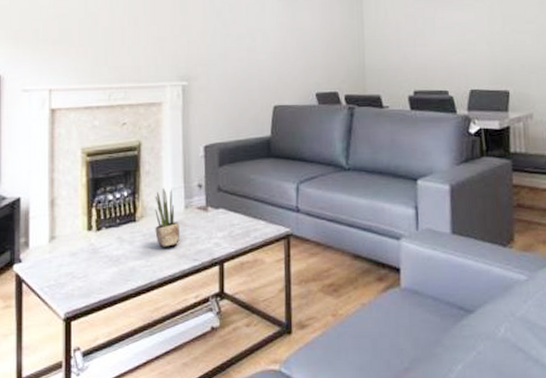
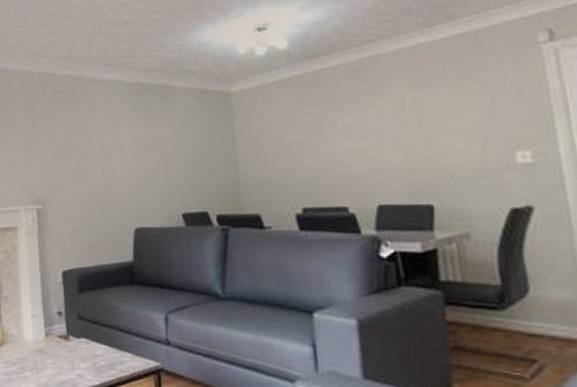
potted plant: present [155,187,179,247] -> none [14,314,41,376]

